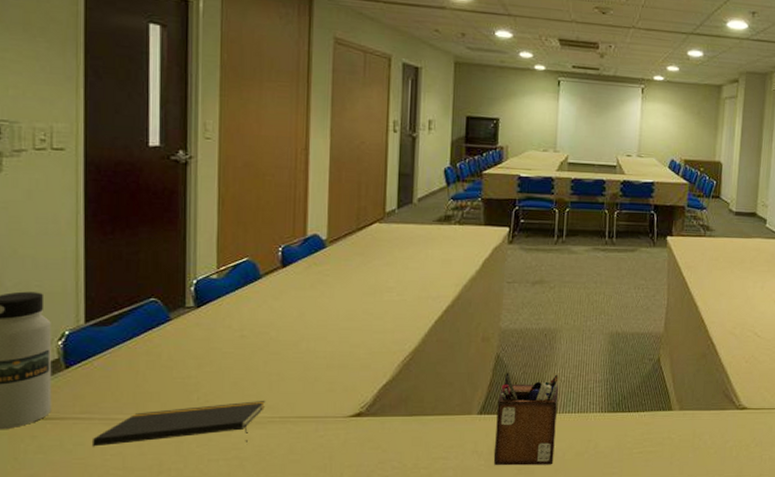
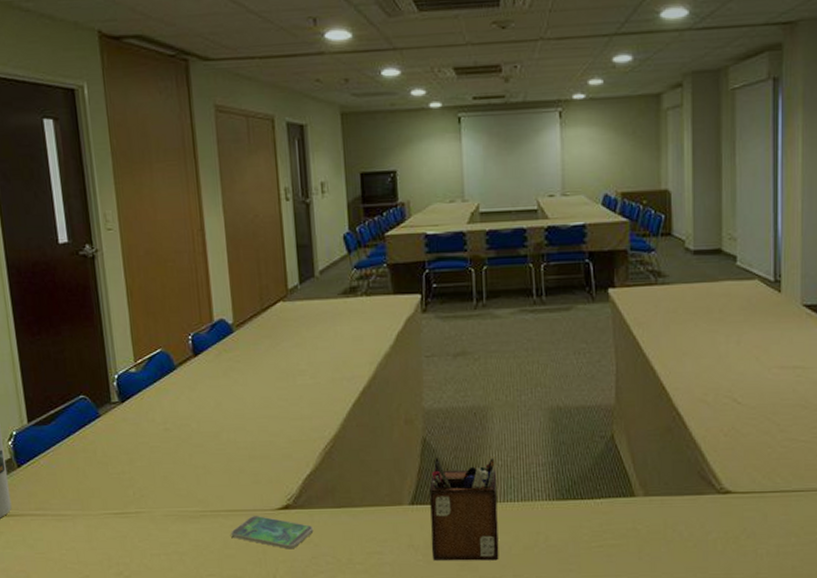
notepad: present [91,400,265,447] -> none [48,493,196,542]
smartphone: none [298,422,383,455] -> present [231,516,314,549]

